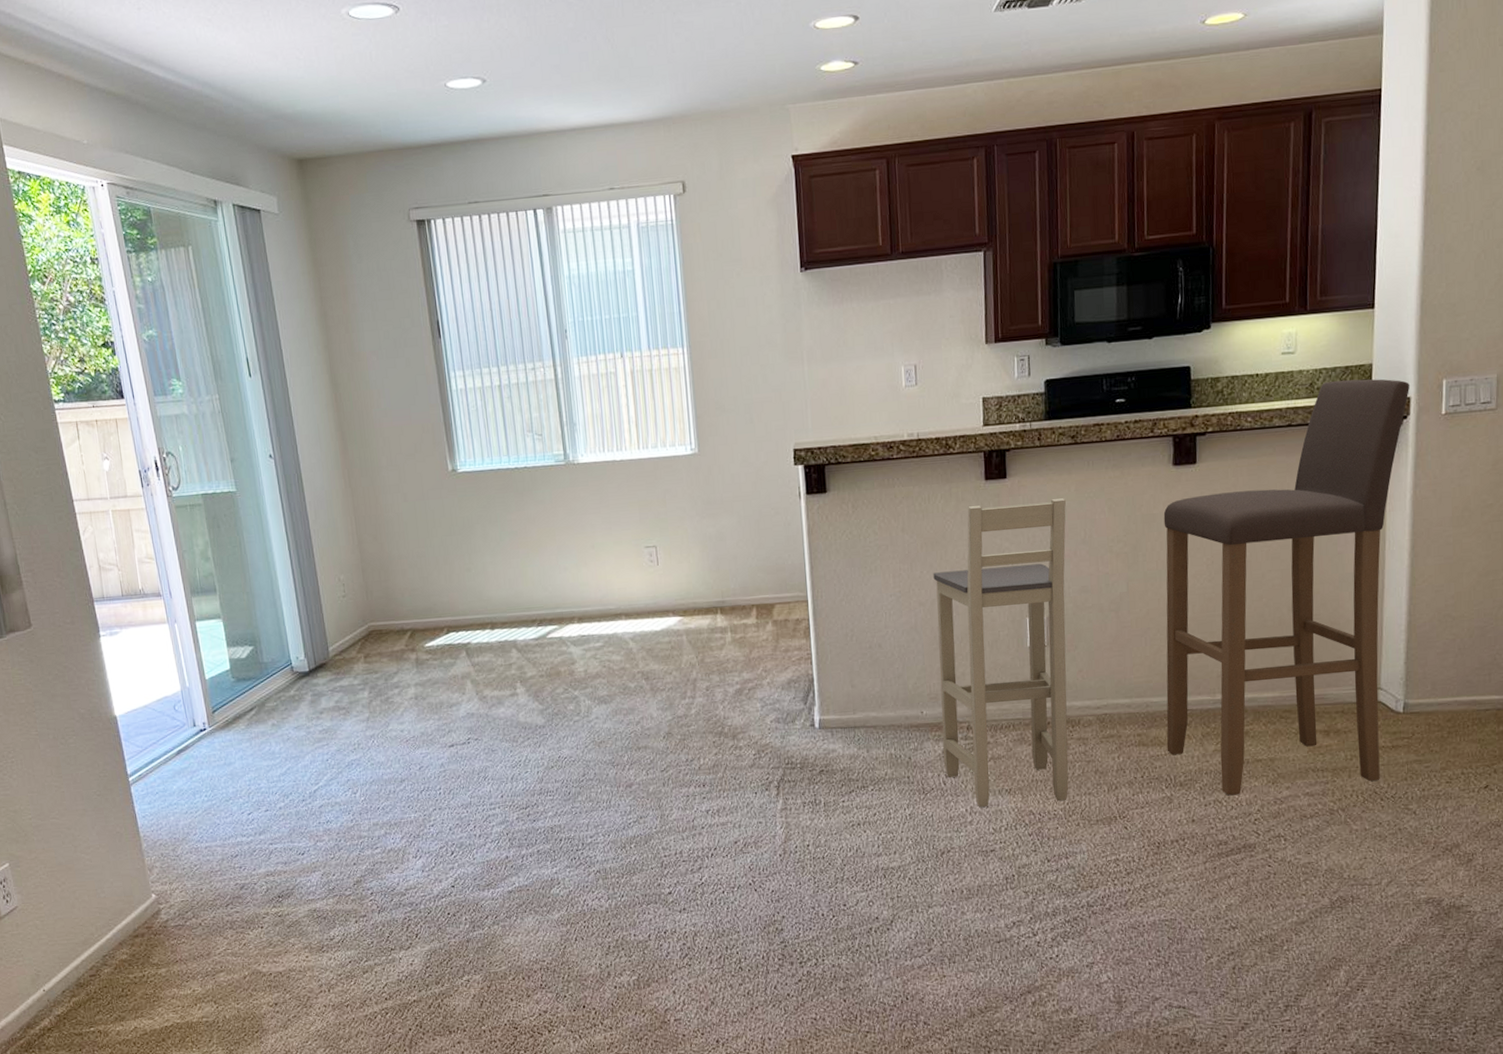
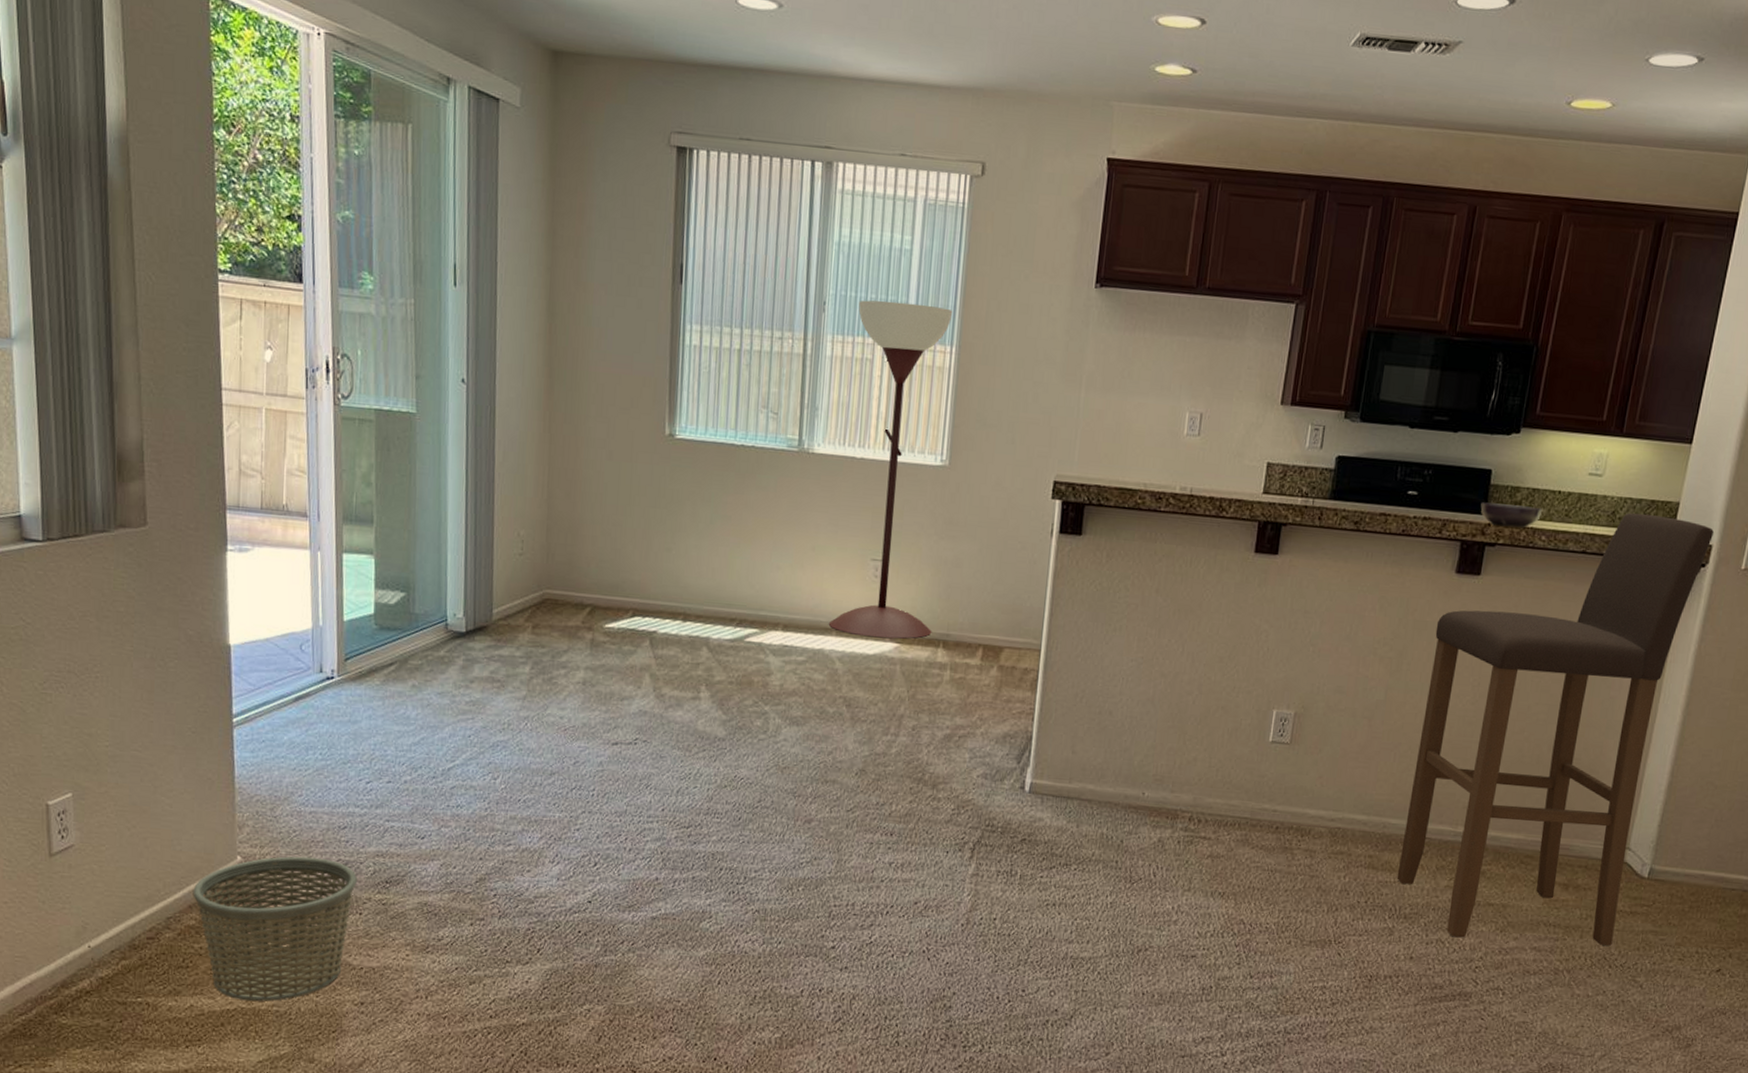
basket: none [120,885,254,1017] -> present [193,856,357,1001]
floor lamp: none [595,315,709,616] -> present [828,300,952,639]
bar stool: present [933,498,1069,807] -> none [1157,578,1336,914]
bowl: none [1185,392,1244,417] -> present [1480,502,1543,530]

